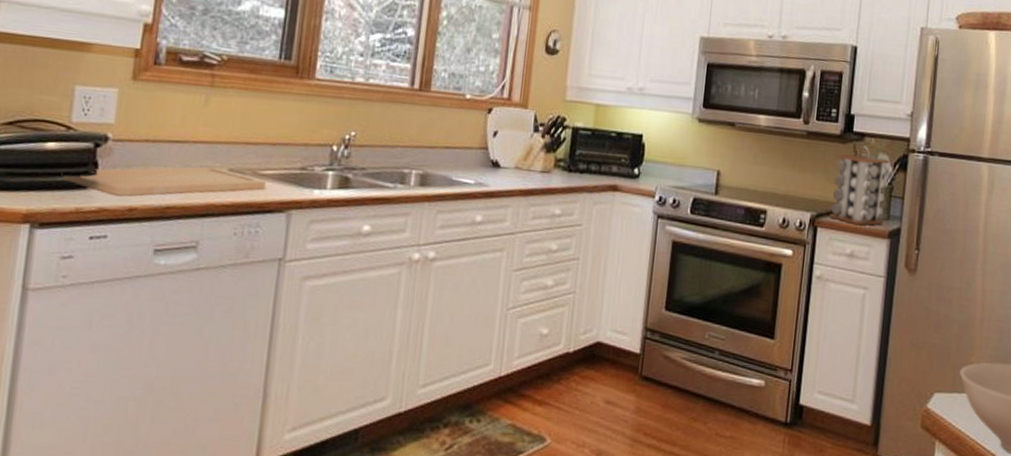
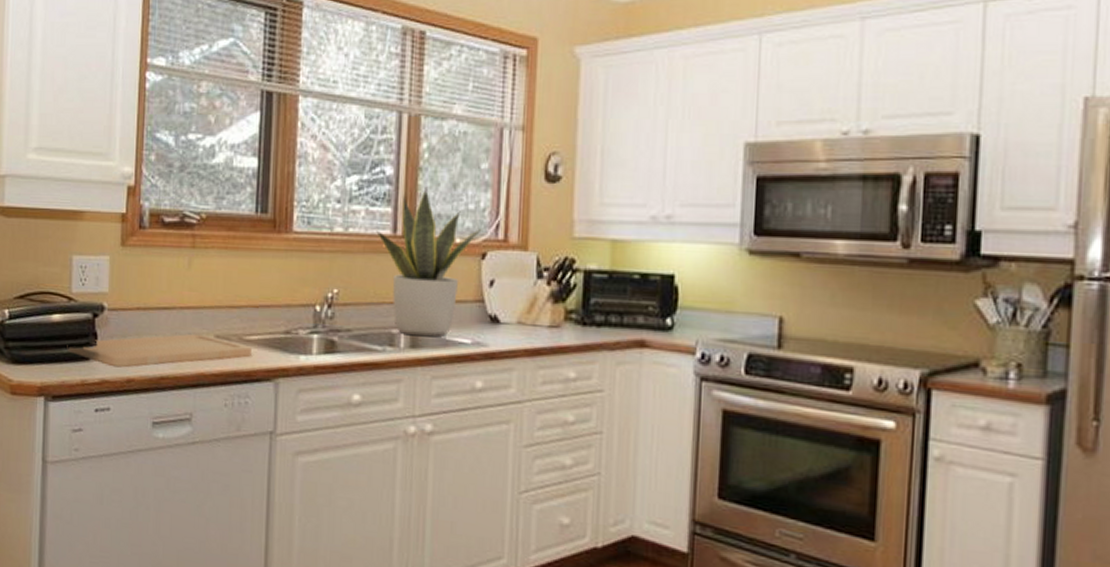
potted plant: none [395,48,493,177] -> present [376,186,485,337]
spice rack: present [829,145,890,226] -> none [949,274,1043,388]

